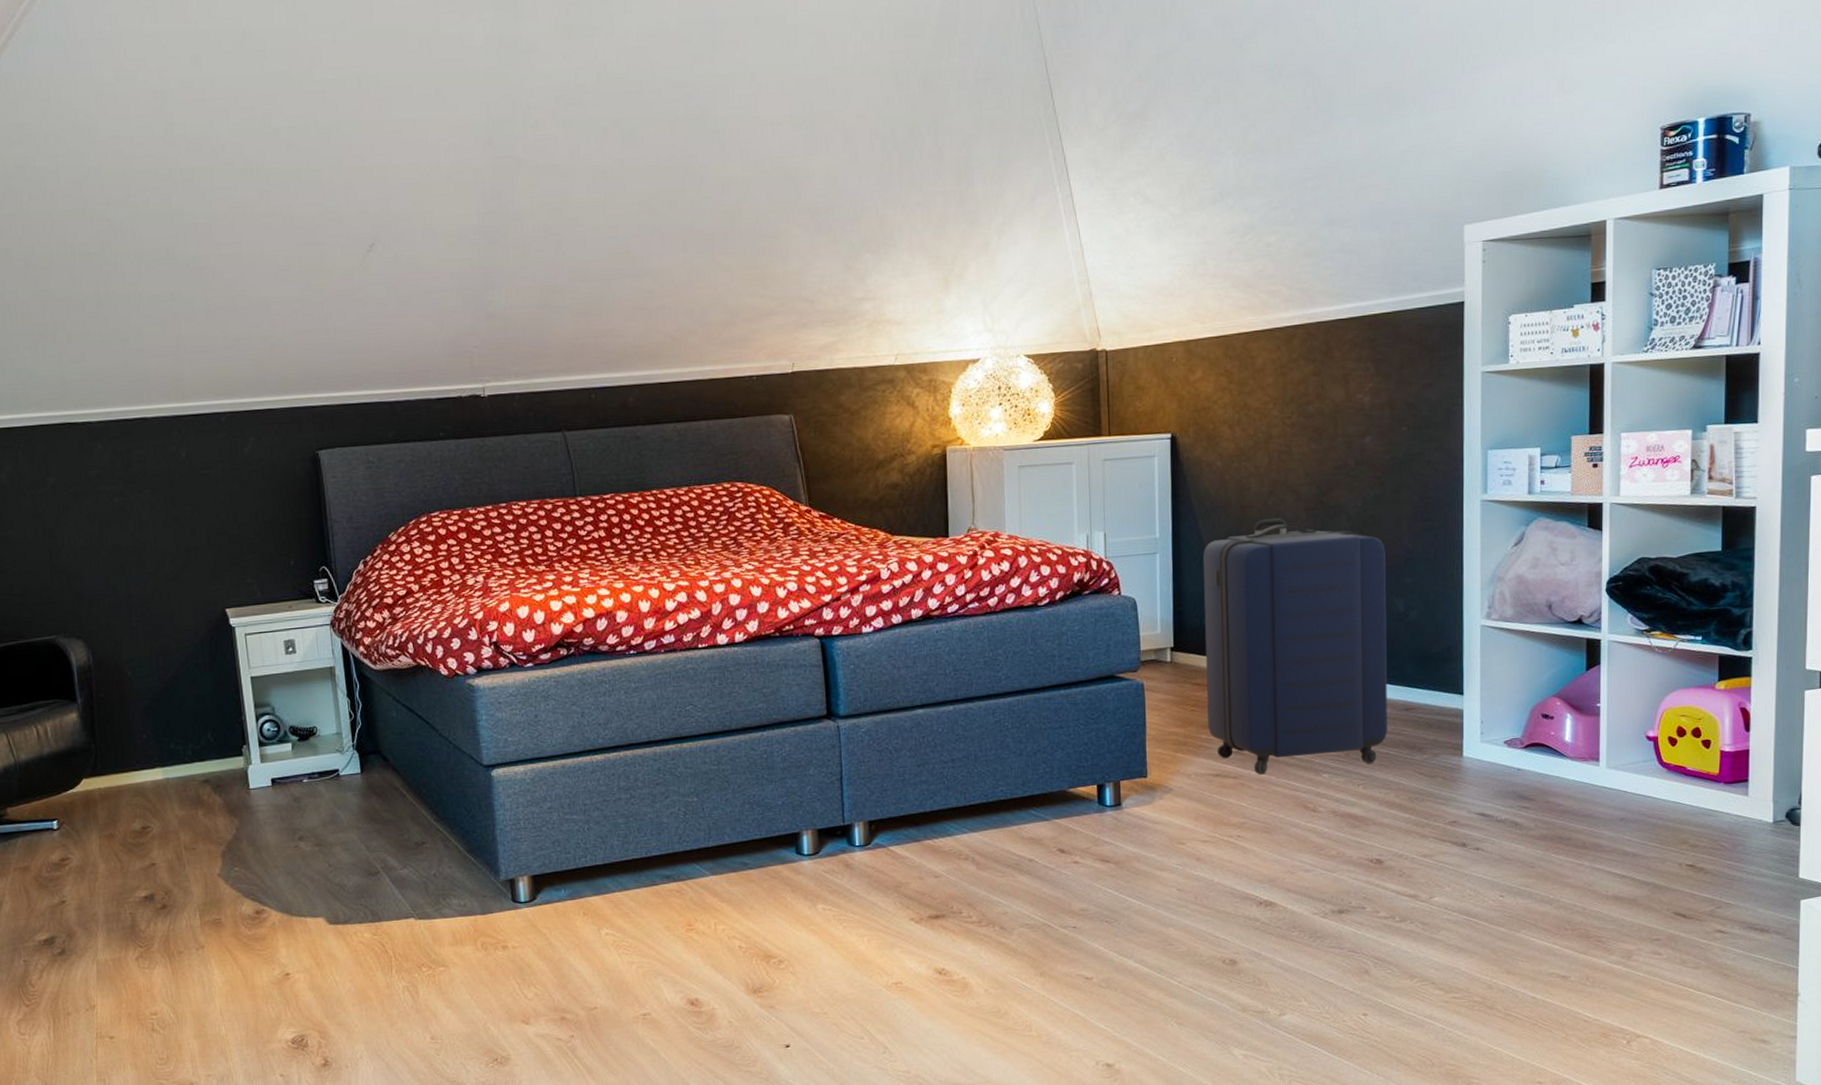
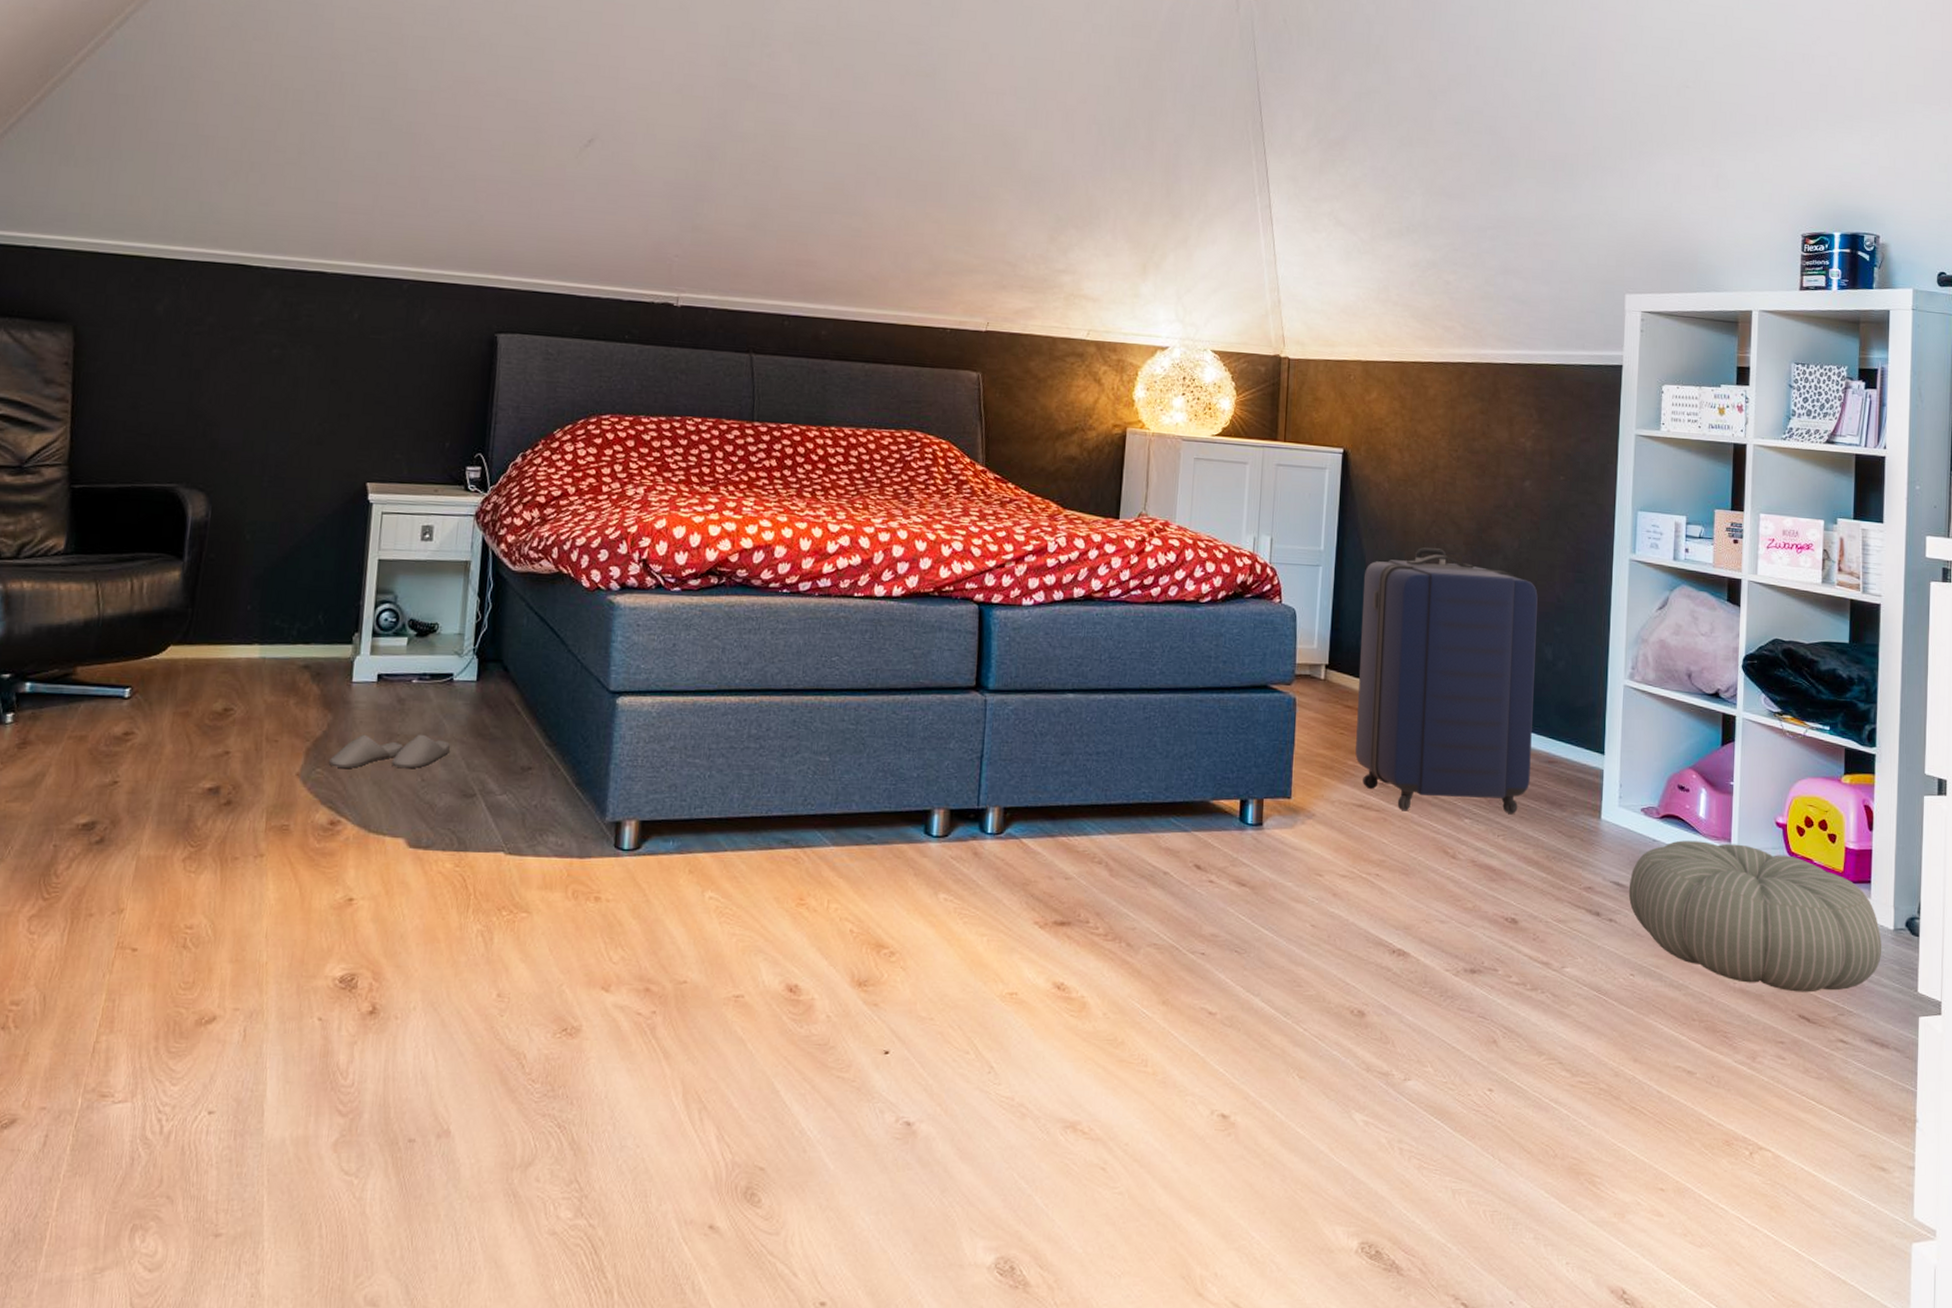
slippers: none [243,826,349,865] -> present [328,734,450,769]
pouf: none [1494,762,1760,892] -> present [1628,840,1882,993]

